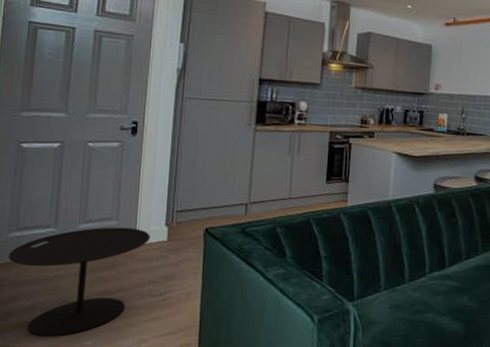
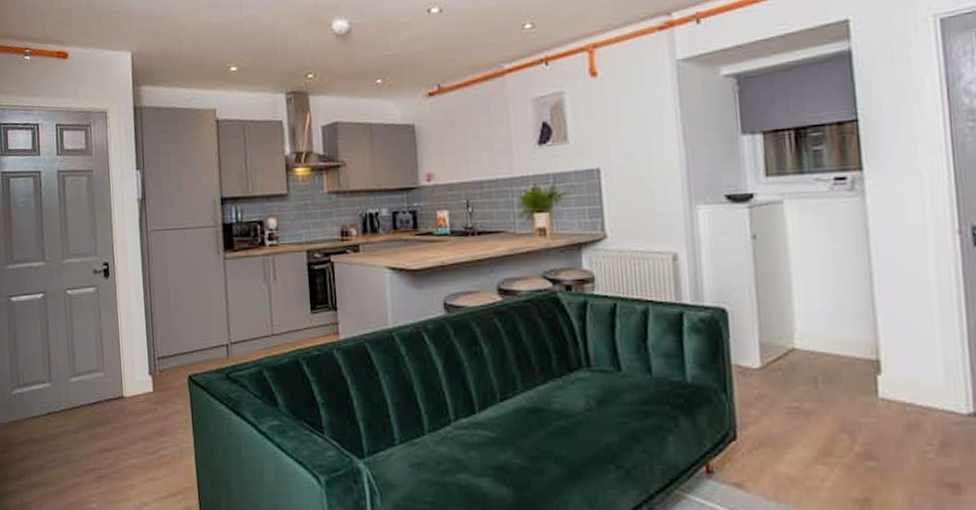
side table: present [7,227,150,337] -> none [14,379,137,498]

